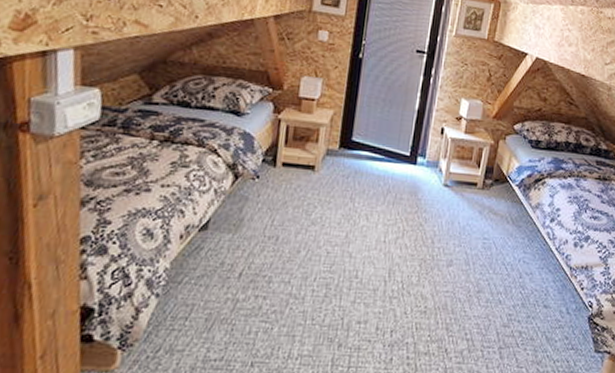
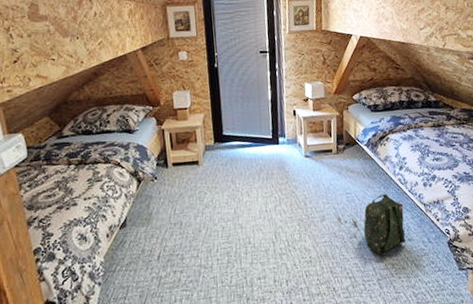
backpack: none [467,247,546,329] -> present [337,194,406,264]

